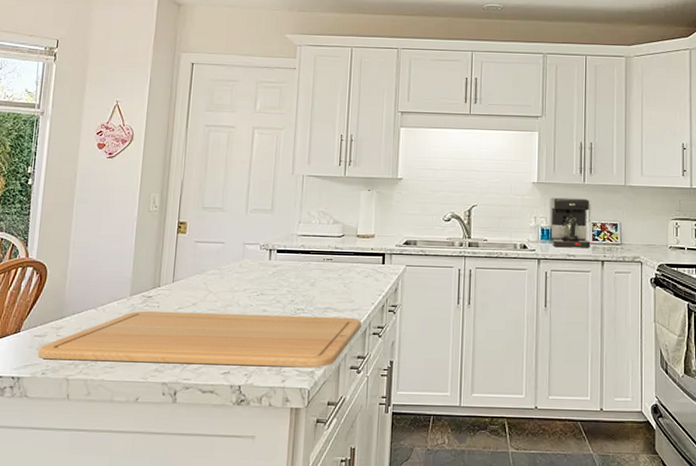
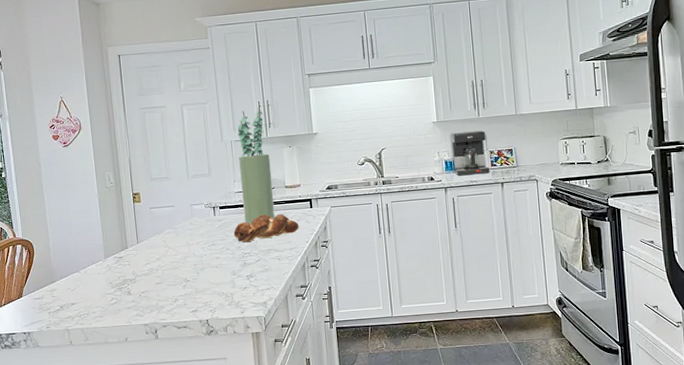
chopping board: present [37,310,361,368] -> none [39,255,300,316]
bread loaf: none [288,265,366,296] -> present [233,214,299,243]
vase: none [304,140,345,276] -> present [238,106,276,225]

